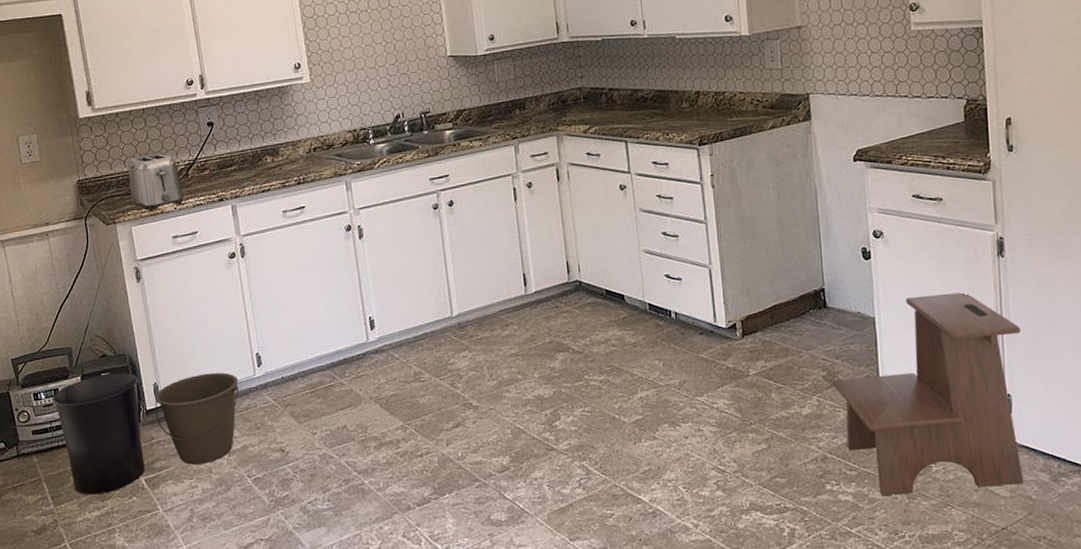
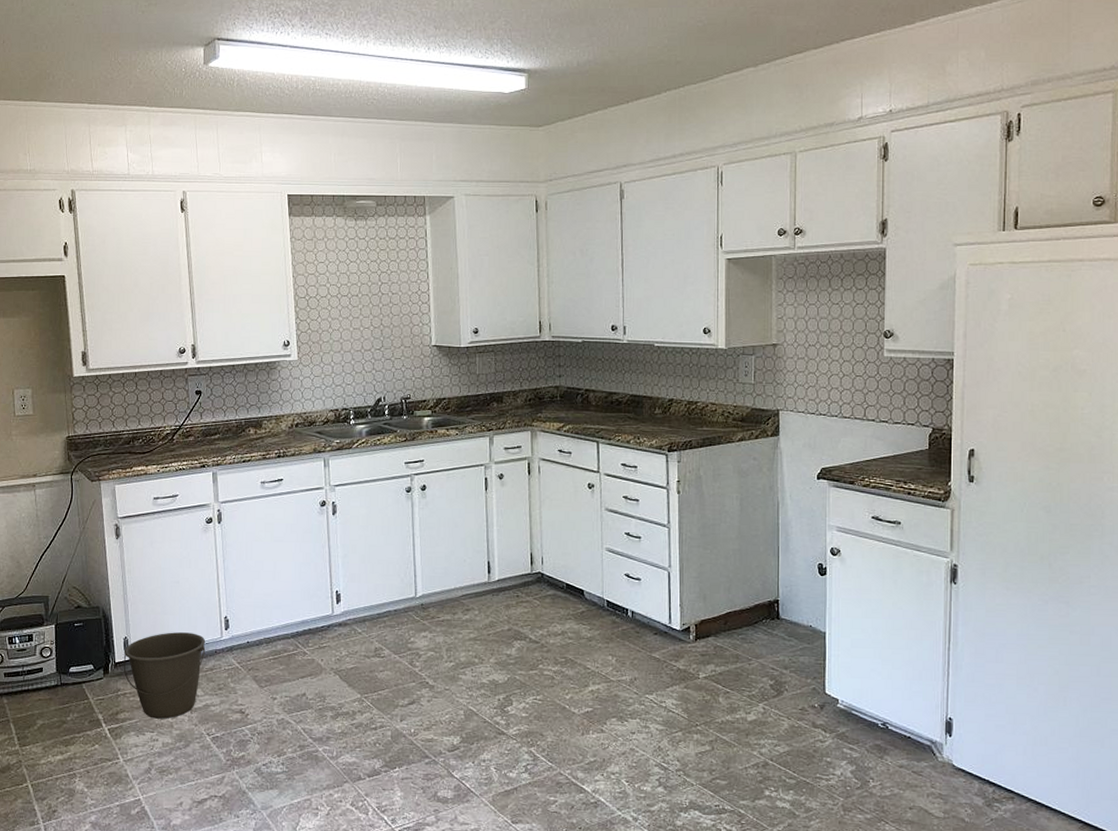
waste bin: present [53,373,145,495] -> none [26,624,109,740]
toaster: present [128,153,184,211] -> none [116,417,167,471]
step stool: present [833,292,1024,495] -> none [780,614,967,806]

